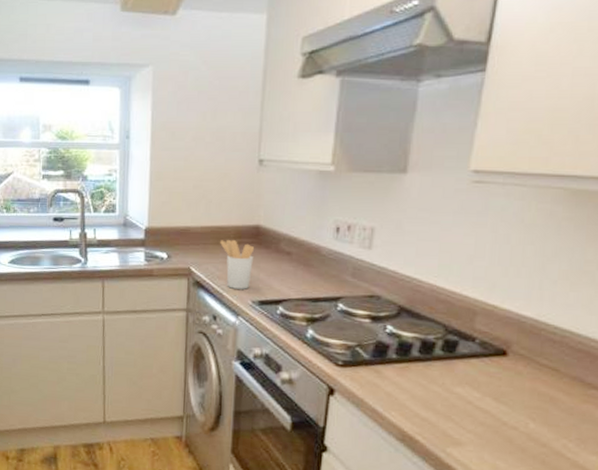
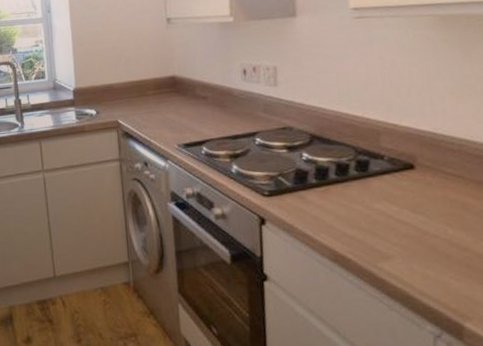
utensil holder: present [220,239,255,289] -> none [142,90,174,136]

